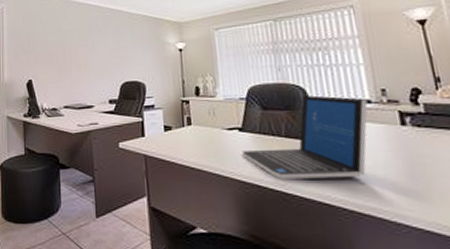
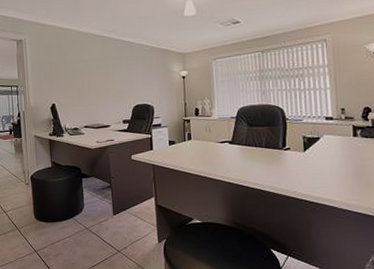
laptop: present [242,94,368,179] -> none [231,113,330,180]

